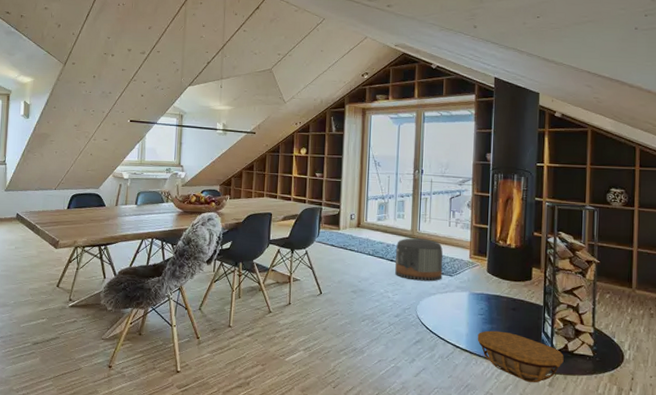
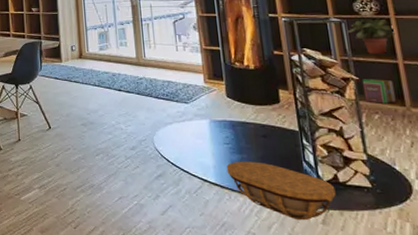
pouf: present [395,238,443,282] -> none [122,66,177,110]
potted plant: none [598,206,636,242] -> present [347,16,396,55]
books: none [601,263,626,285] -> present [362,79,396,104]

